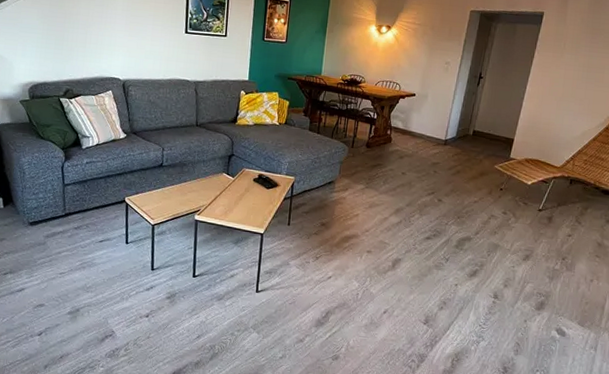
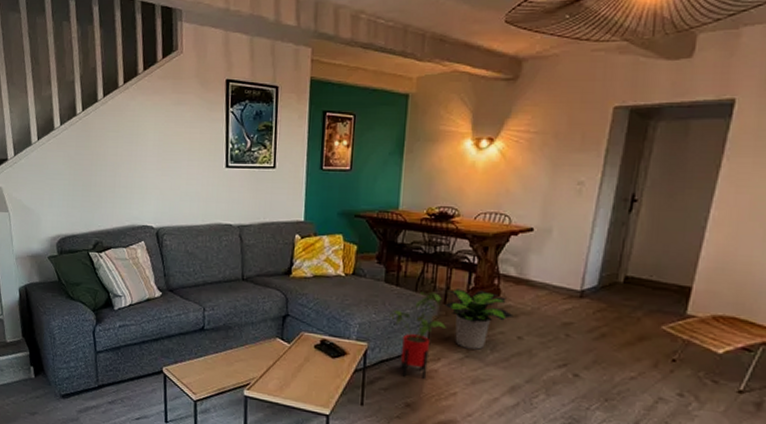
house plant: none [311,138,353,204] -> present [389,292,446,379]
potted plant: none [352,136,400,182] -> present [444,288,514,350]

